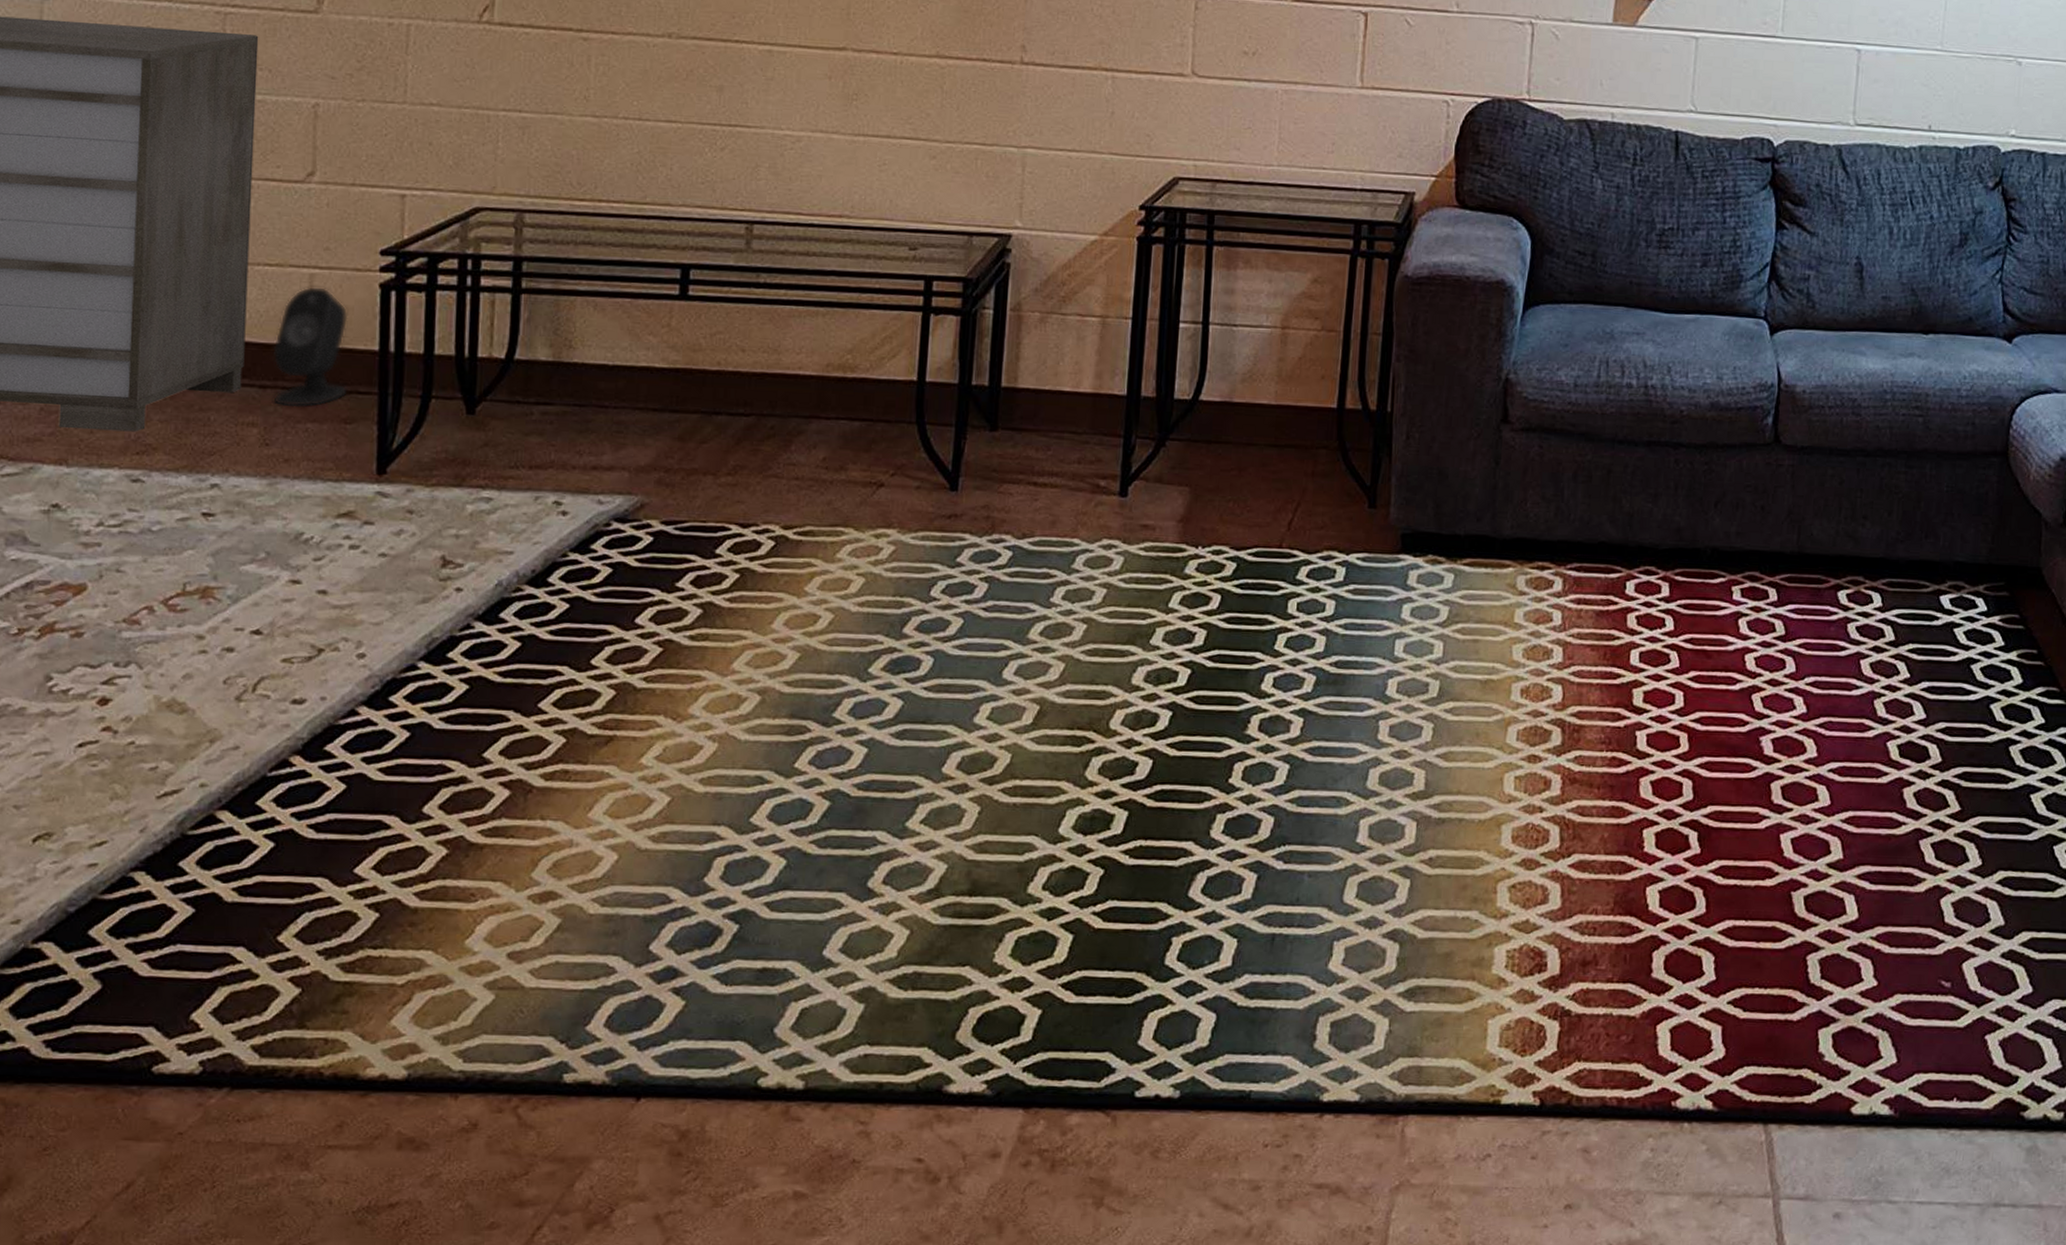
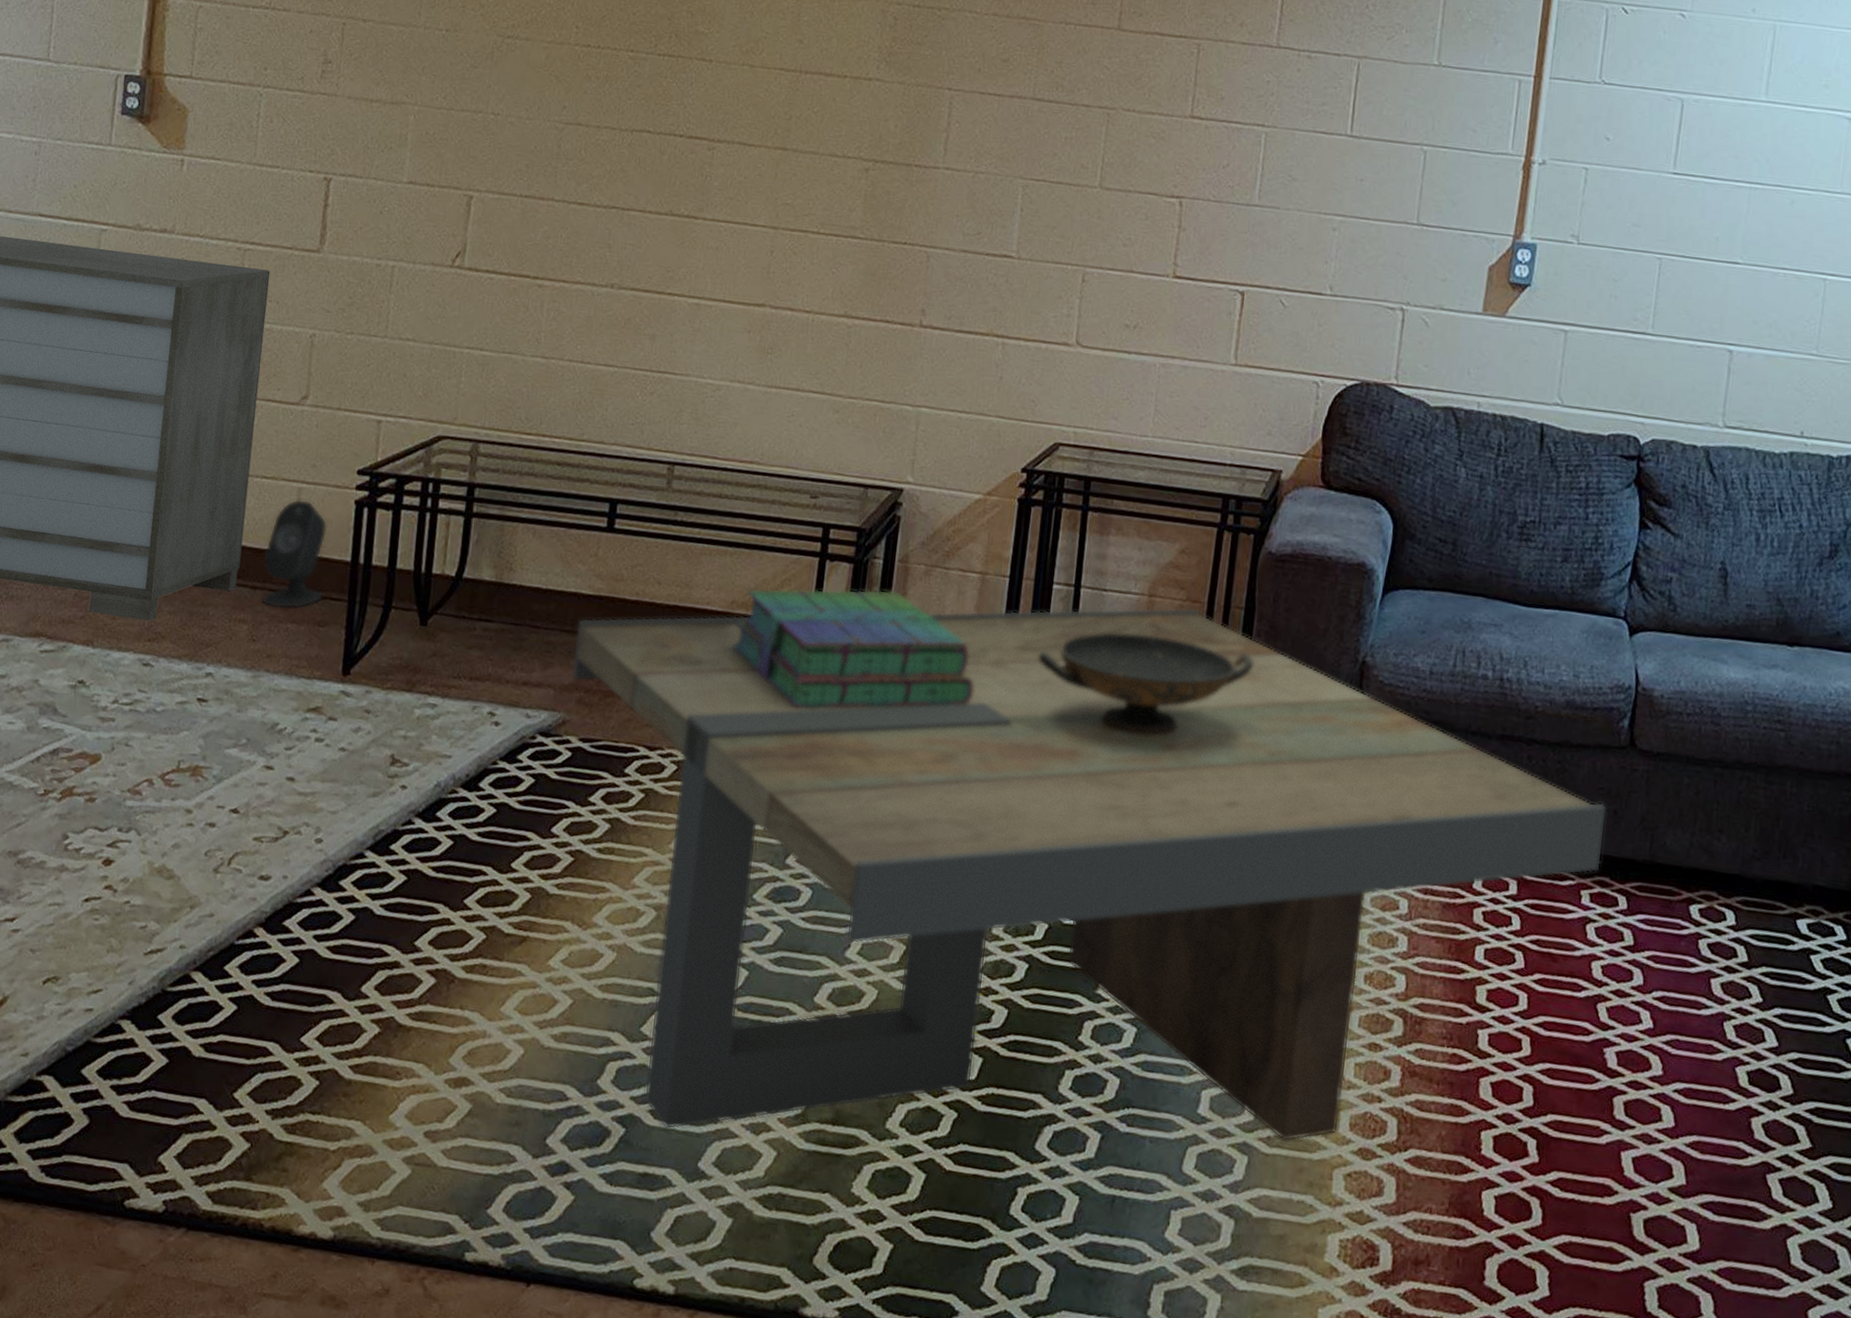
coffee table: none [648,337,1755,920] -> present [571,607,1608,1142]
stack of books: none [831,341,1100,471] -> present [733,588,974,709]
decorative bowl: none [1167,367,1394,470] -> present [1038,632,1253,736]

